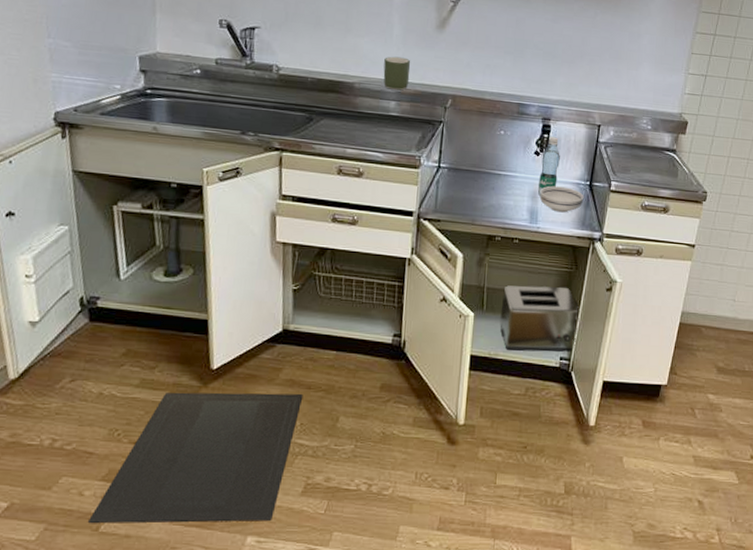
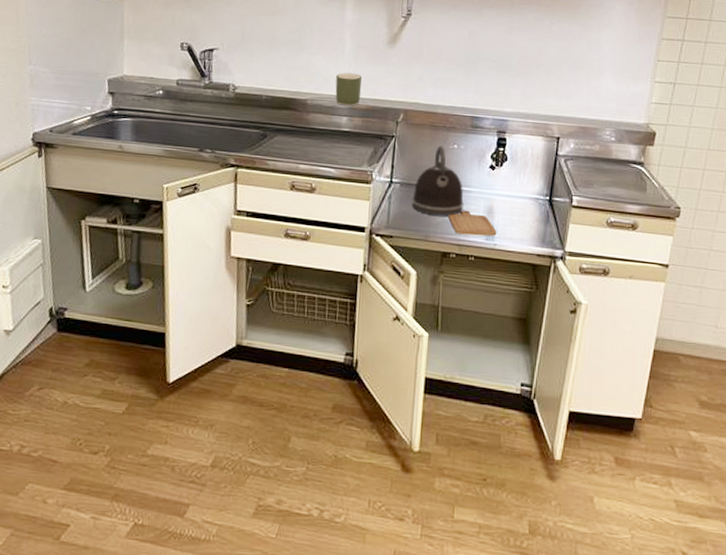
bath mat: present [89,392,303,523] -> none [51,404,256,541]
kettle: none [459,131,510,200] -> present [412,146,465,216]
chopping board: none [494,194,541,220] -> present [448,210,497,236]
toaster: present [500,285,580,352] -> none [455,305,542,378]
bottle: present [537,136,560,196] -> none [493,150,517,211]
bowl: present [539,186,584,213] -> none [495,201,544,229]

